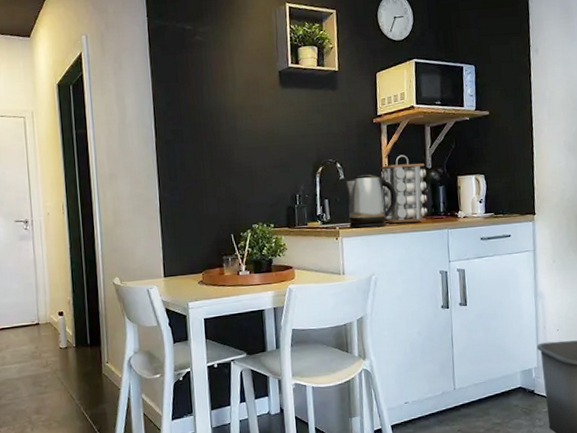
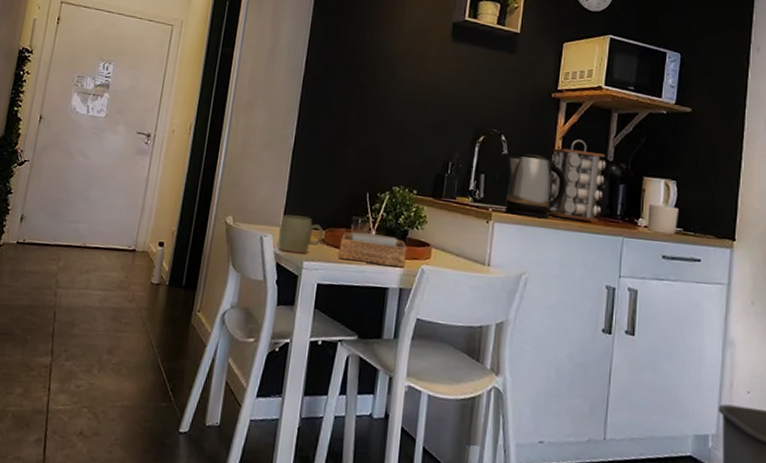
mug: none [162,265,202,298] -> present [278,214,324,254]
napkin holder: none [216,266,275,294] -> present [338,232,407,268]
mug: none [465,196,490,221] -> present [647,204,679,236]

